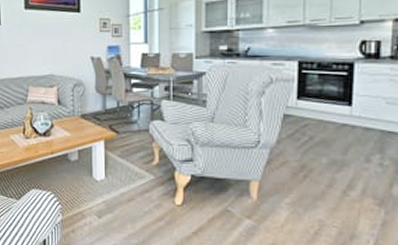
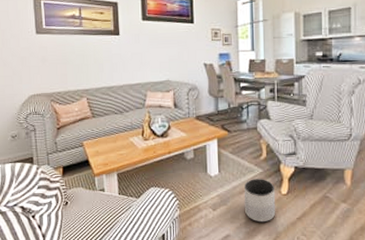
planter: none [132,186,169,235] -> present [244,179,276,223]

